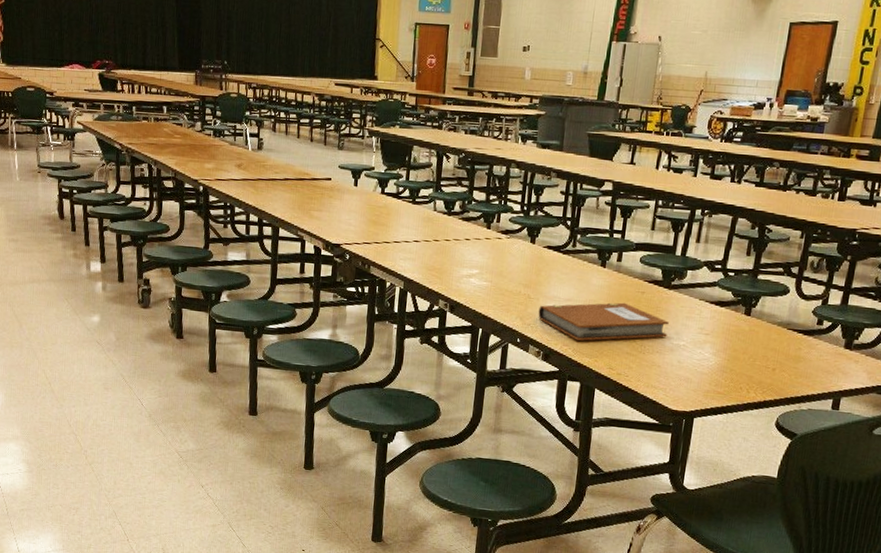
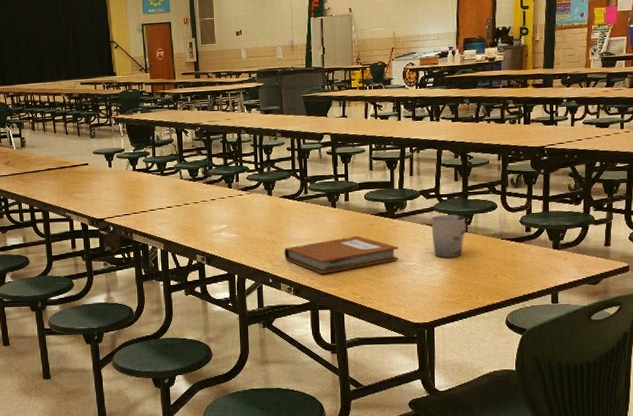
cup: none [708,292,752,343] -> present [431,214,466,258]

